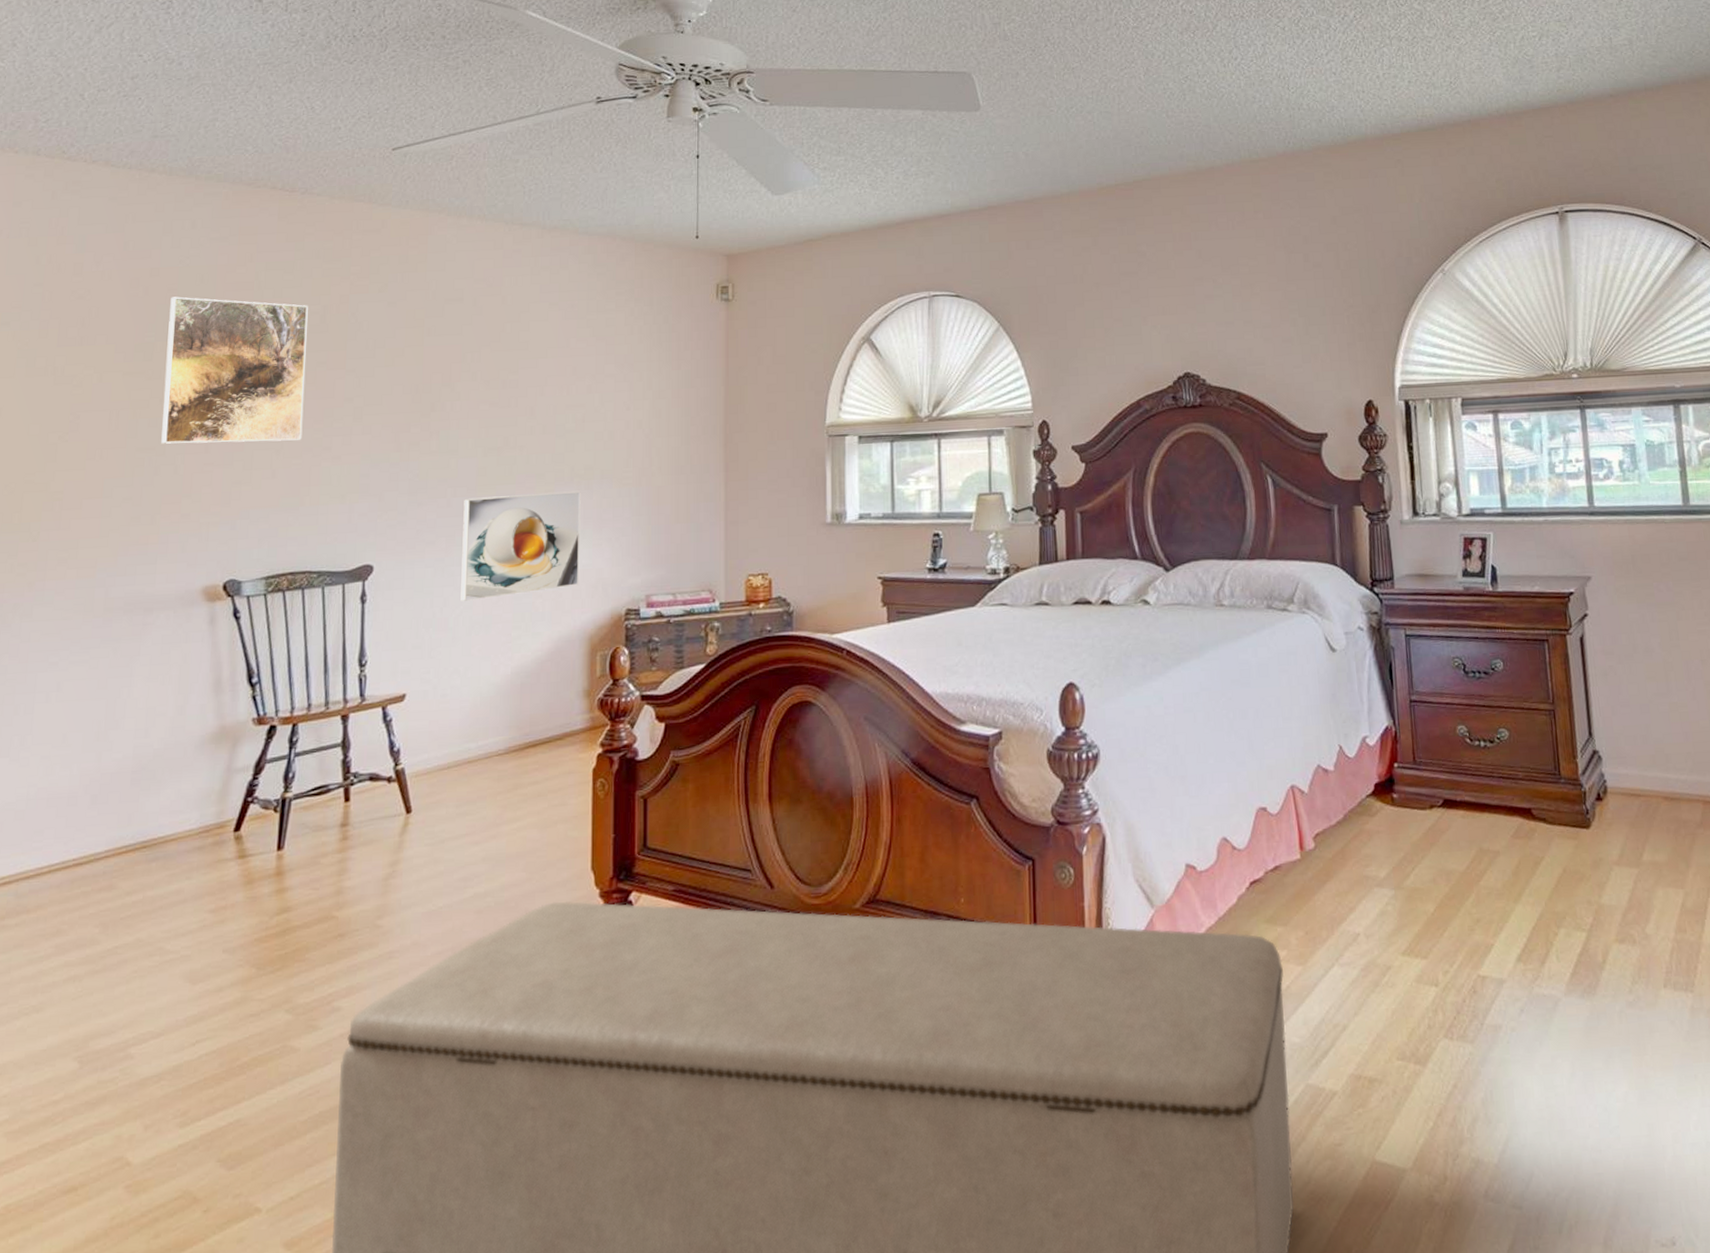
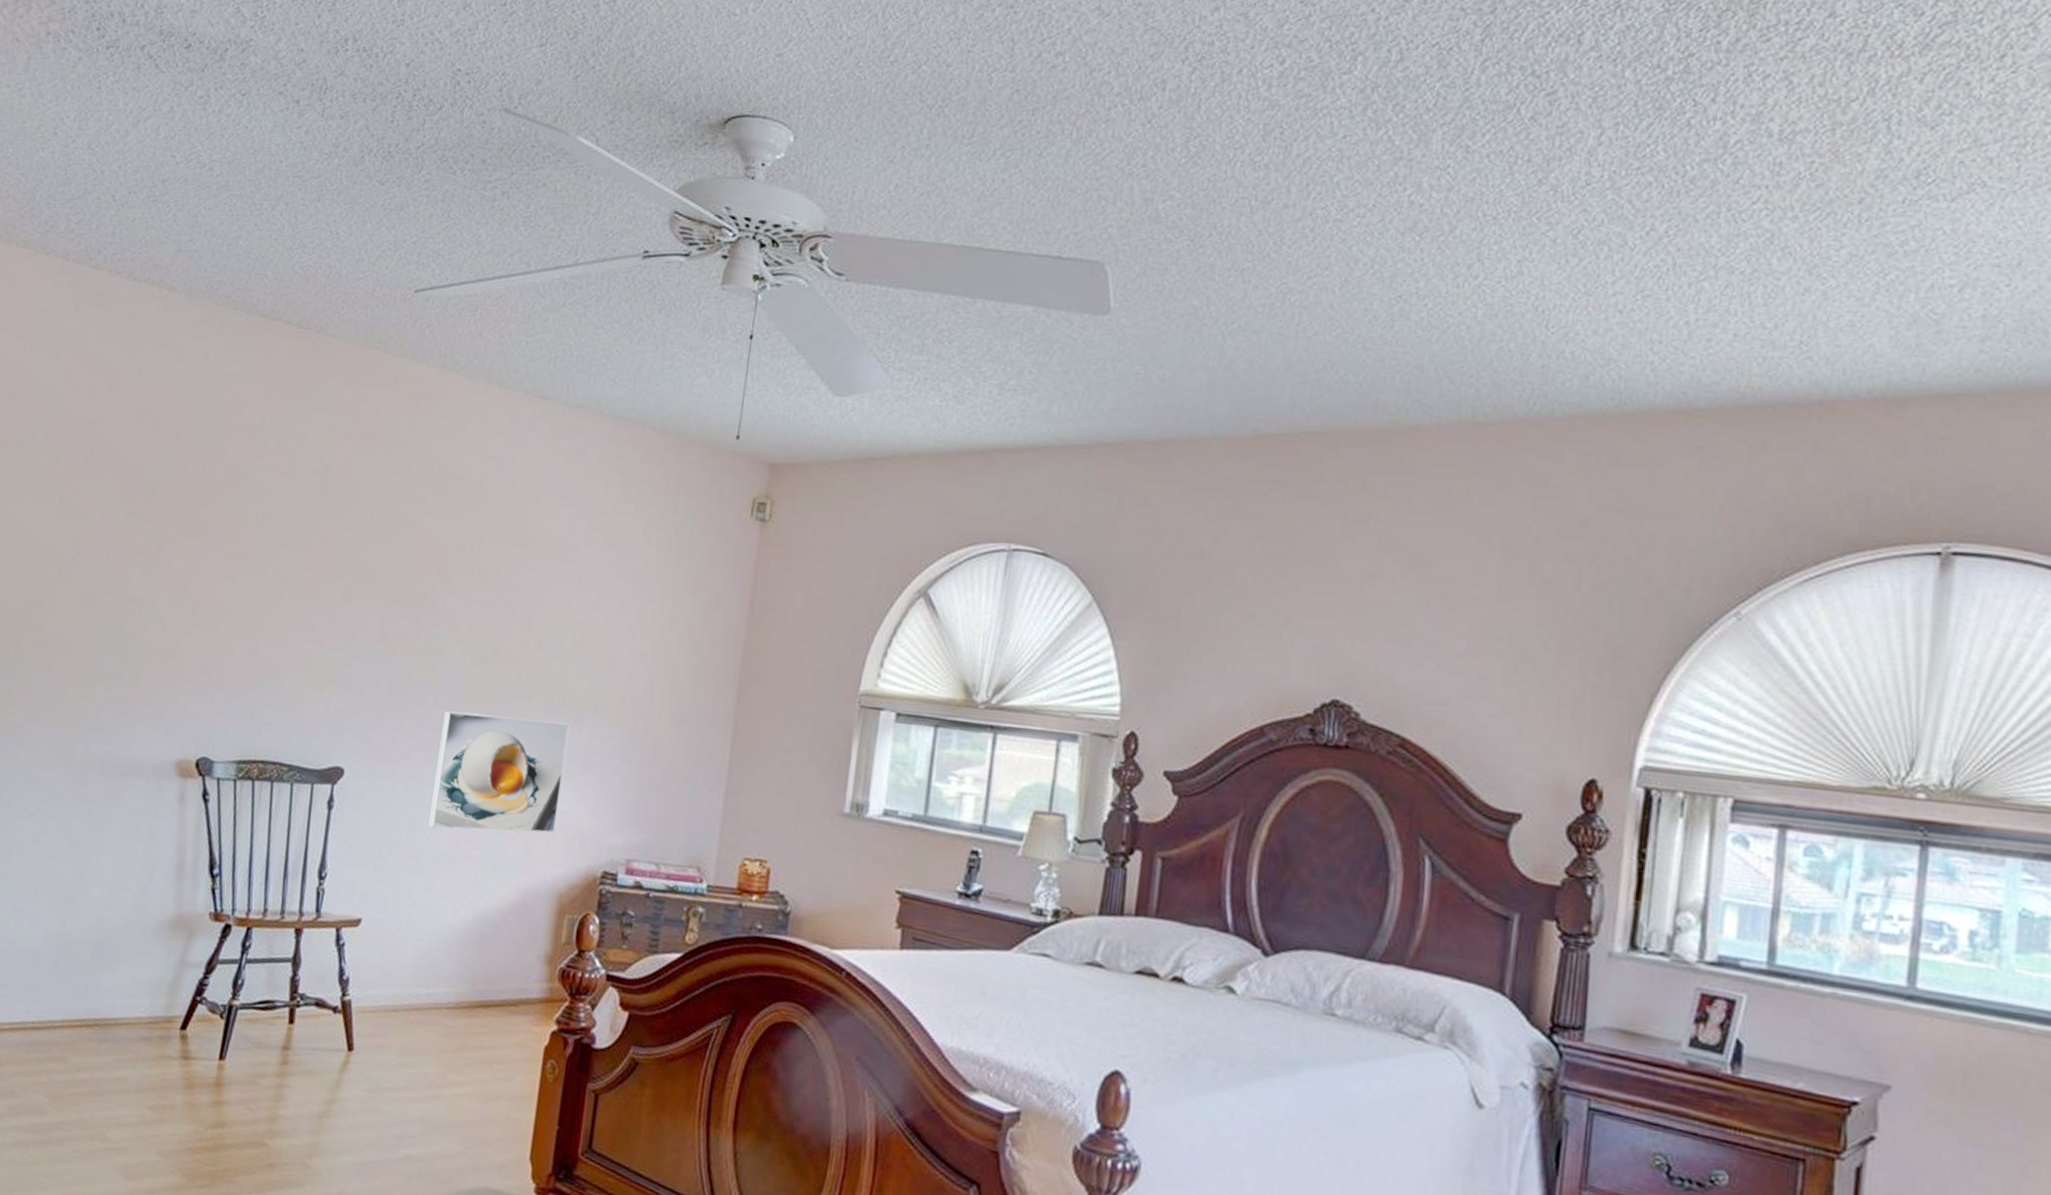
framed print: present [161,296,308,444] -> none [152,434,310,615]

